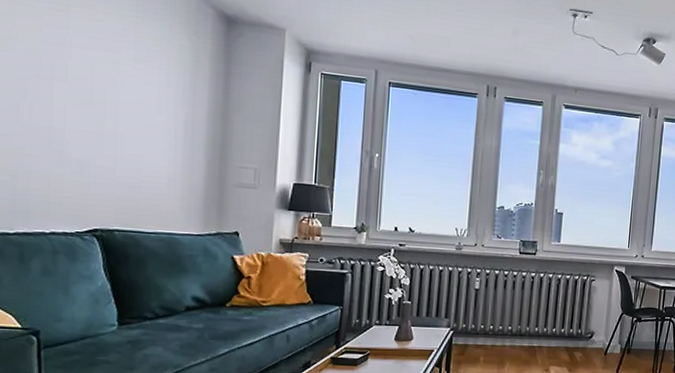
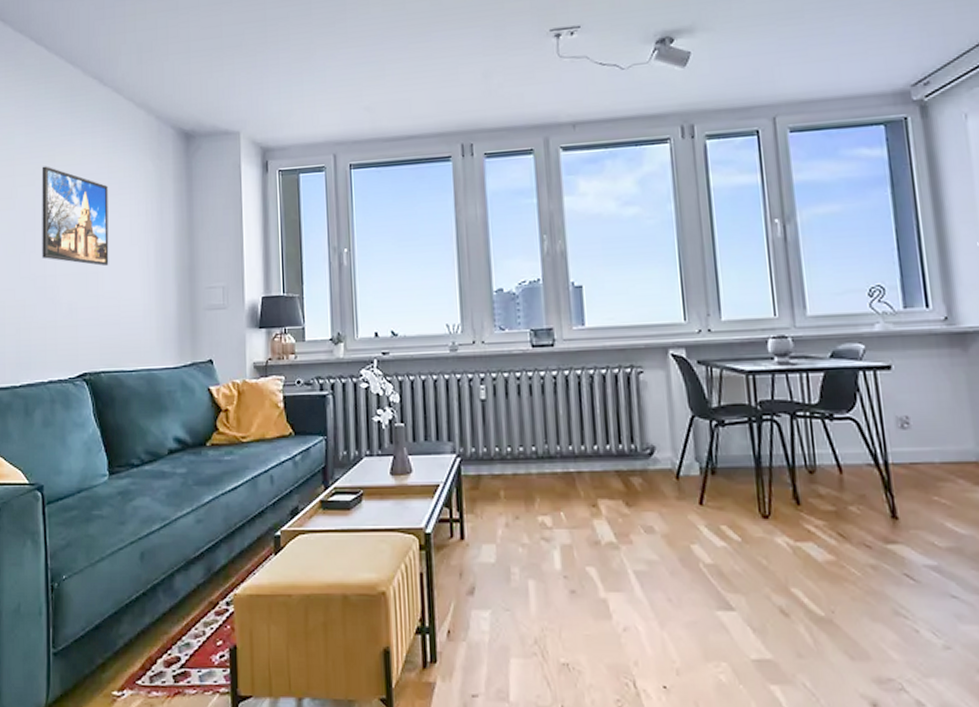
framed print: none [48,13,134,129] -> present [41,166,109,266]

